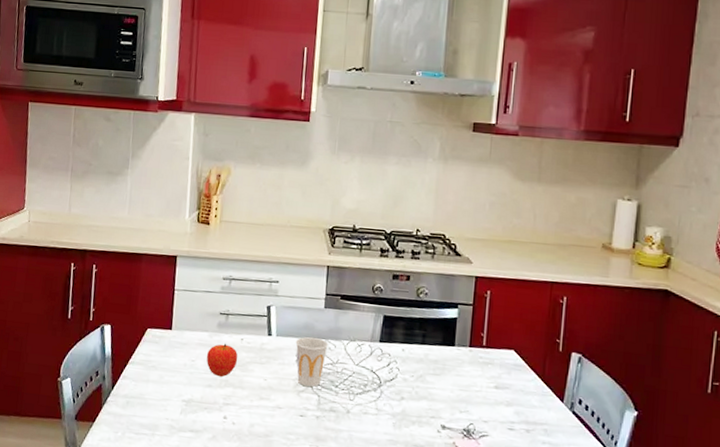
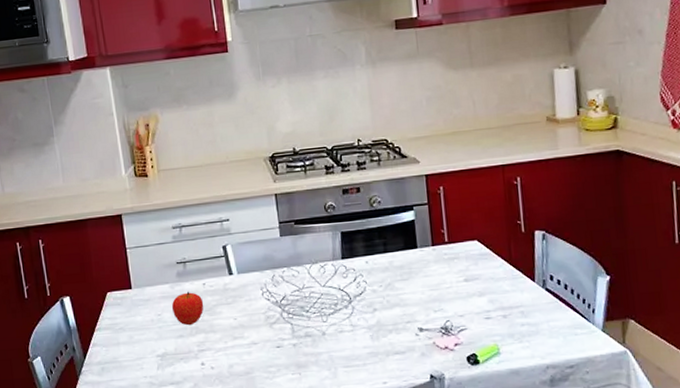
cup: present [295,336,329,387] -> none [258,267,292,317]

